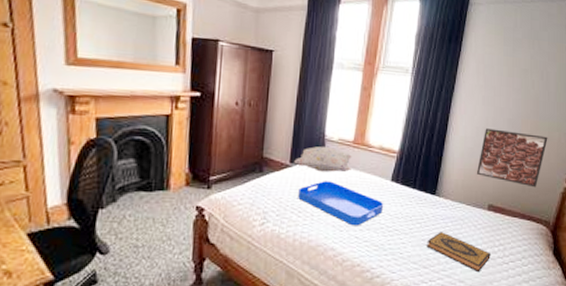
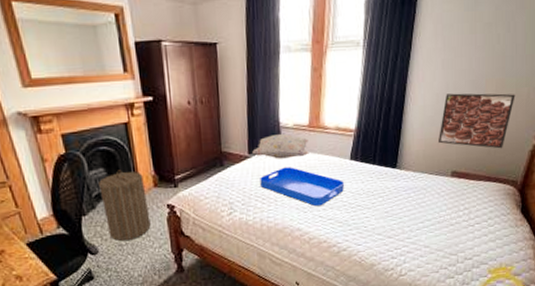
laundry hamper: none [125,163,176,243] -> present [99,170,151,241]
hardback book: present [427,232,491,273] -> none [390,202,455,237]

